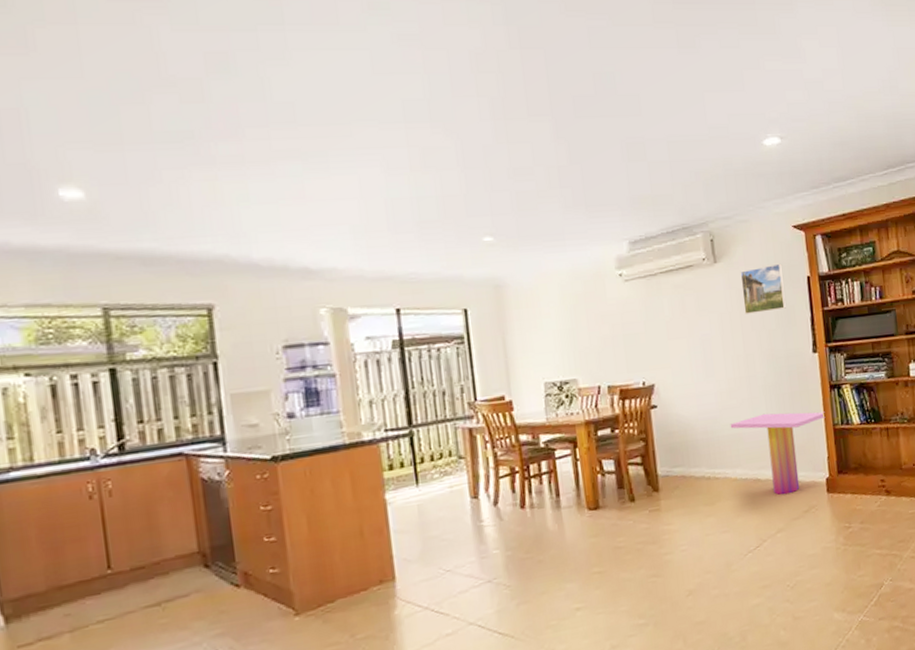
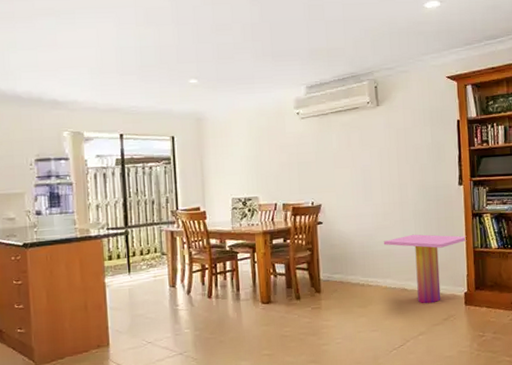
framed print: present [740,263,786,314] -> none [399,108,437,150]

